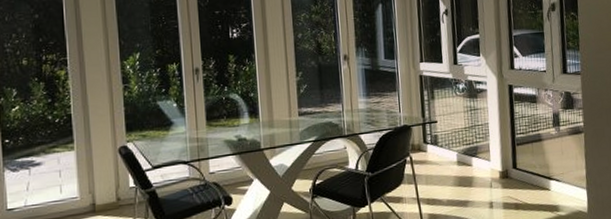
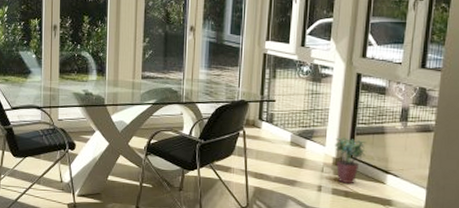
potted plant: none [498,149,529,197] -> present [335,137,367,184]

